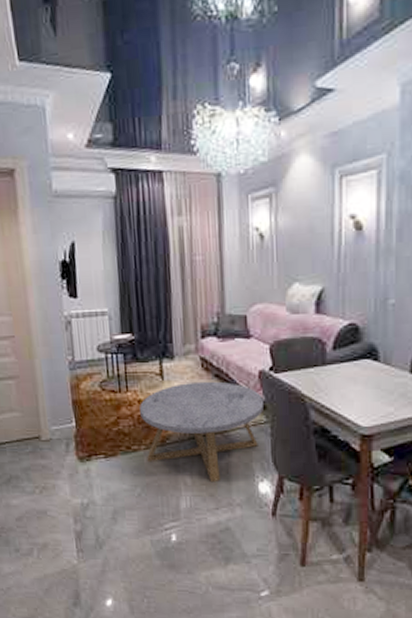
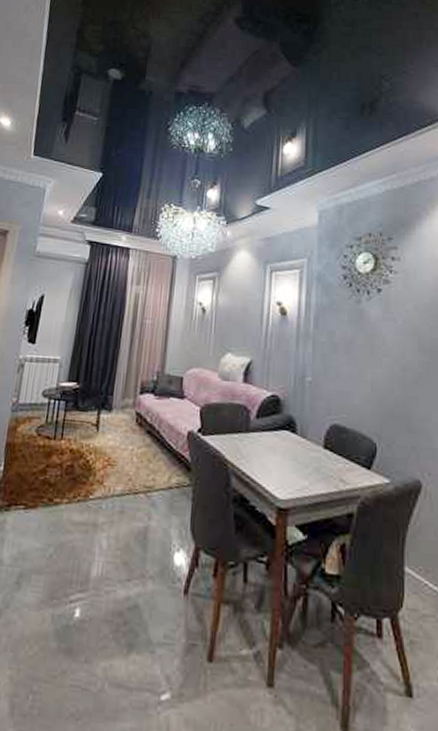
coffee table: present [140,381,263,483] -> none [66,436,189,548]

